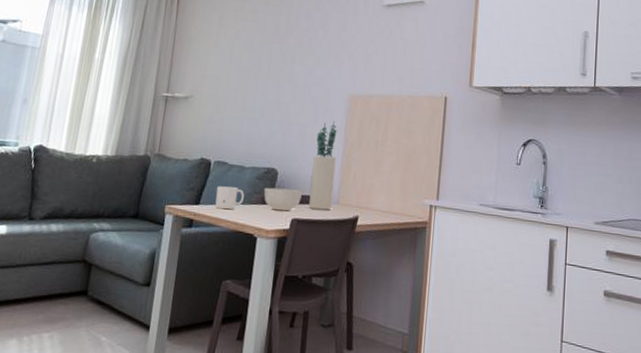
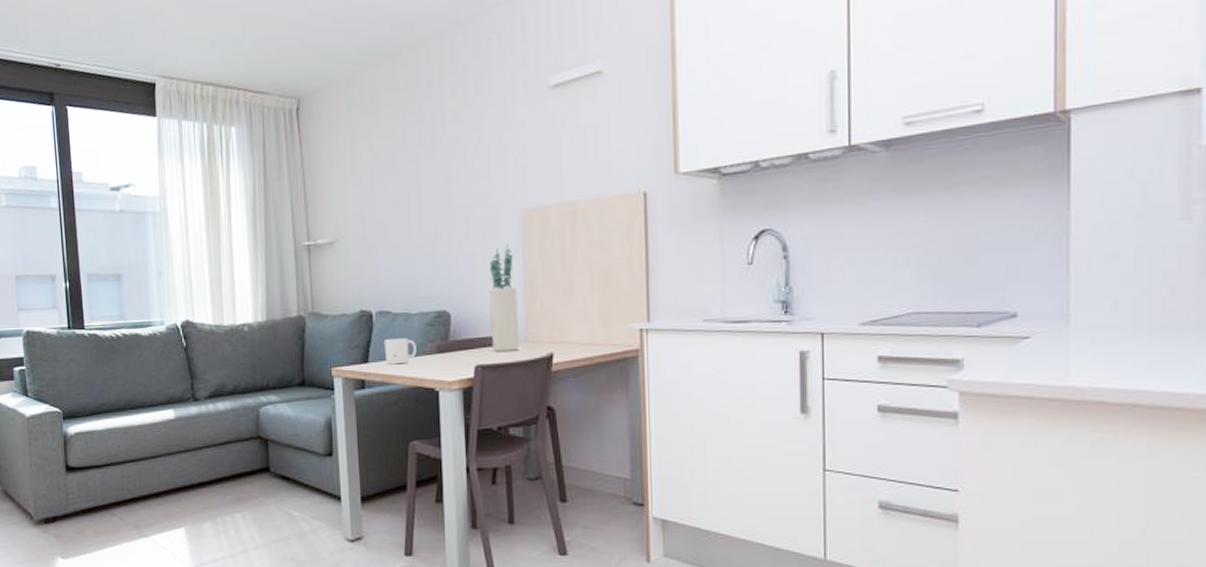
bowl: present [263,187,303,212] -> none [437,331,484,359]

